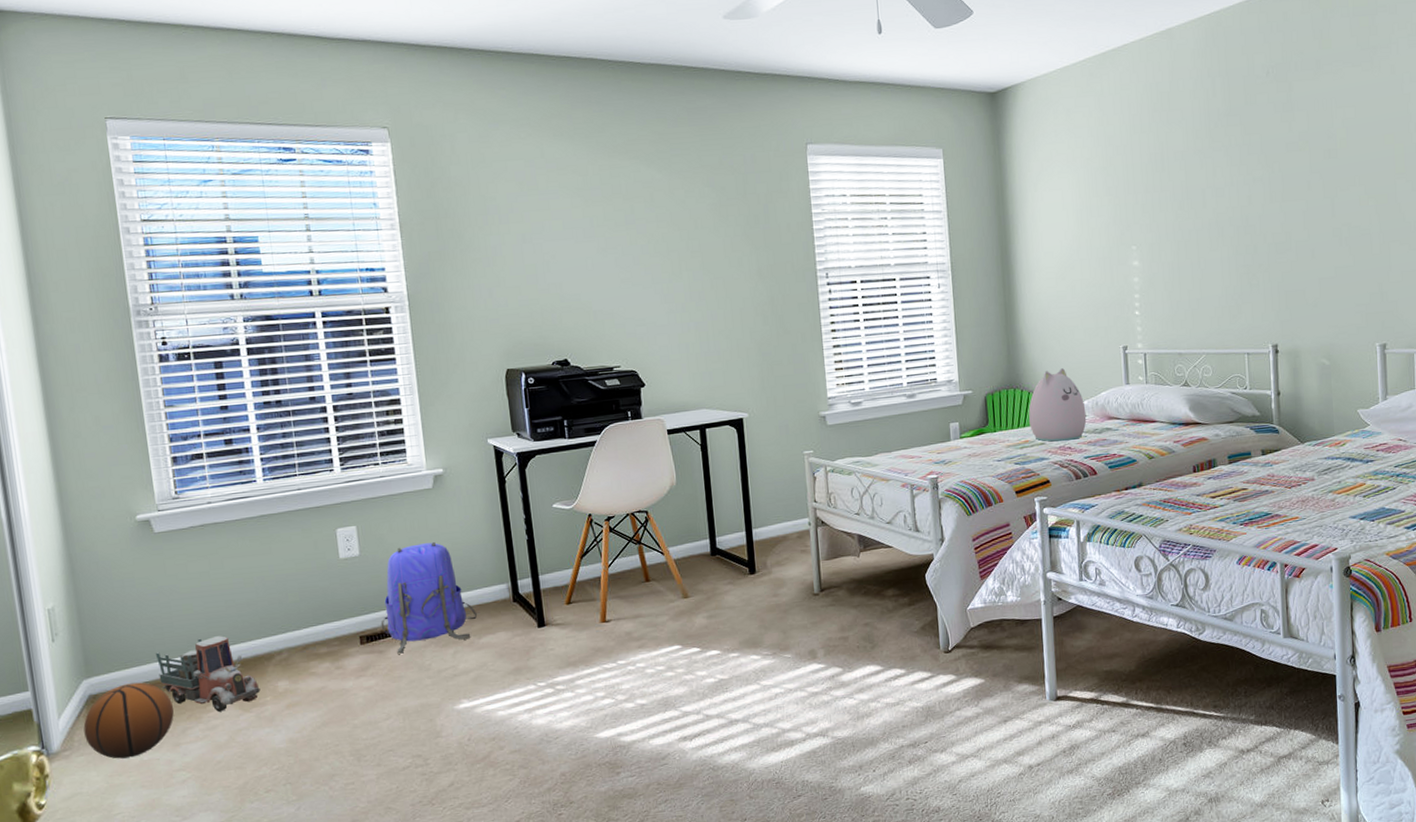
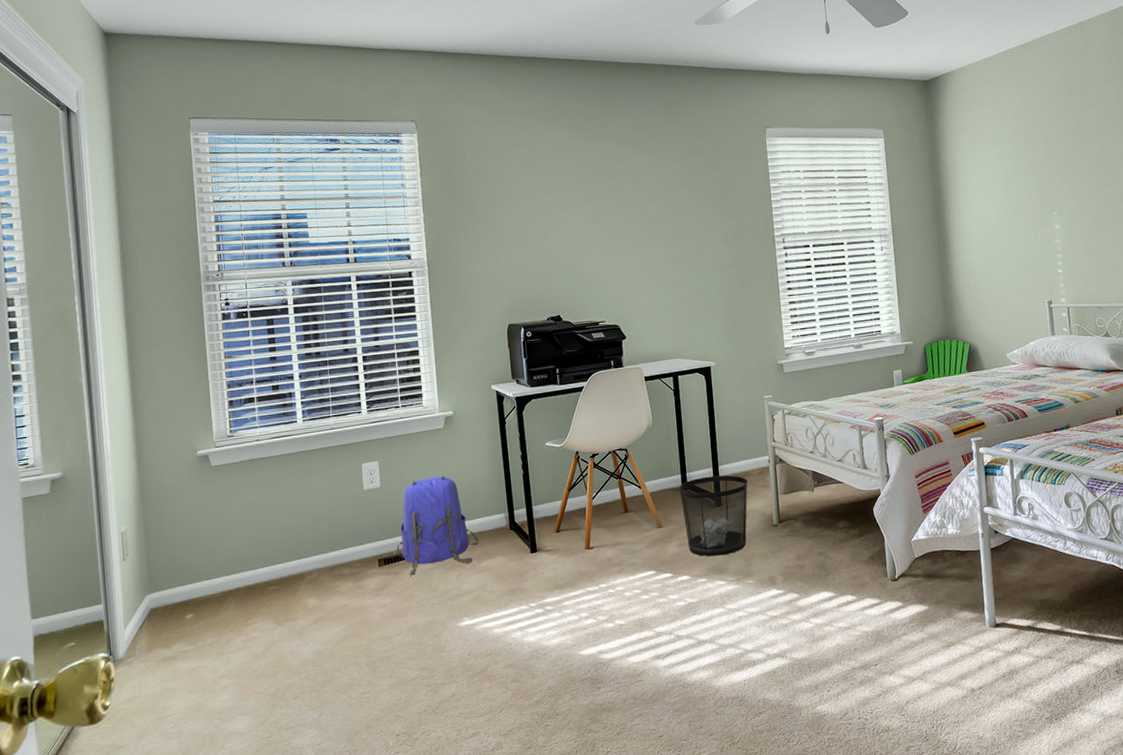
basketball: present [83,682,174,759] -> none [144,598,220,666]
toy truck: present [156,636,261,712] -> none [208,557,293,625]
waste bin: none [707,539,786,629] -> present [679,475,748,557]
plush toy: present [1028,368,1087,442] -> none [964,321,1017,387]

